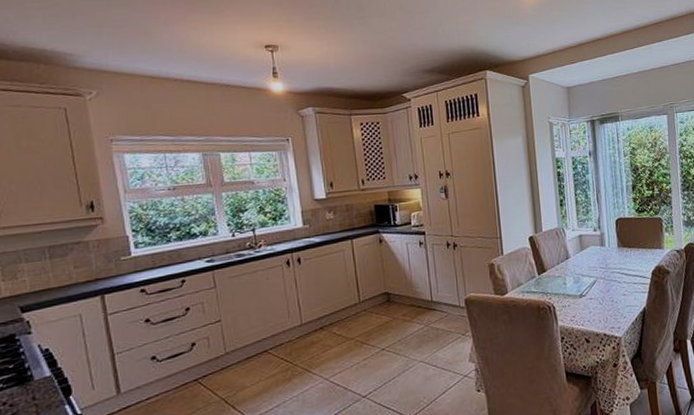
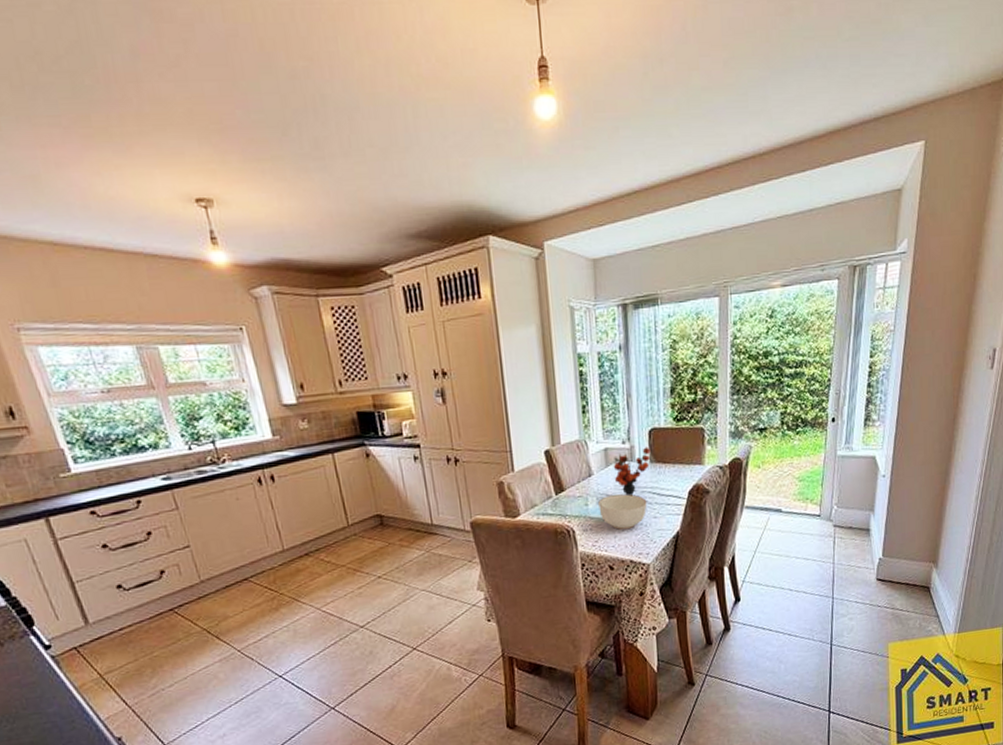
bowl: none [575,274,617,306] -> present [598,494,647,530]
bouquet: none [587,233,618,276] -> present [613,446,651,497]

